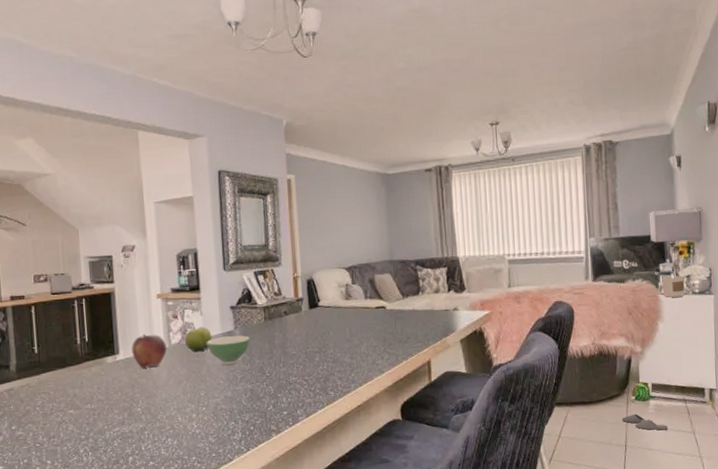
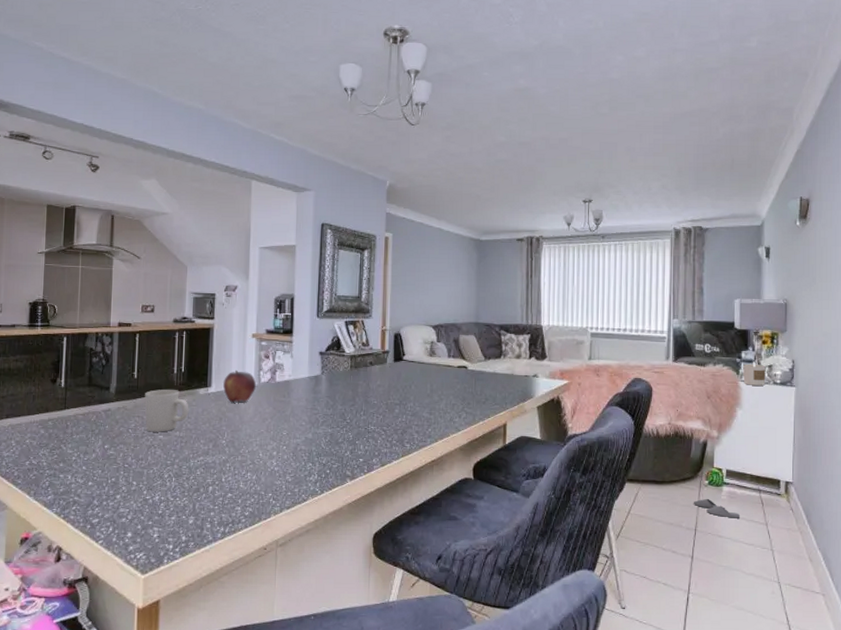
toaster: present [48,272,72,295] -> none [154,304,176,326]
mug: none [48,361,99,408] -> present [144,389,189,432]
fruit: present [184,326,212,352] -> none [273,368,300,393]
bowl: present [206,335,251,366] -> none [293,379,336,408]

